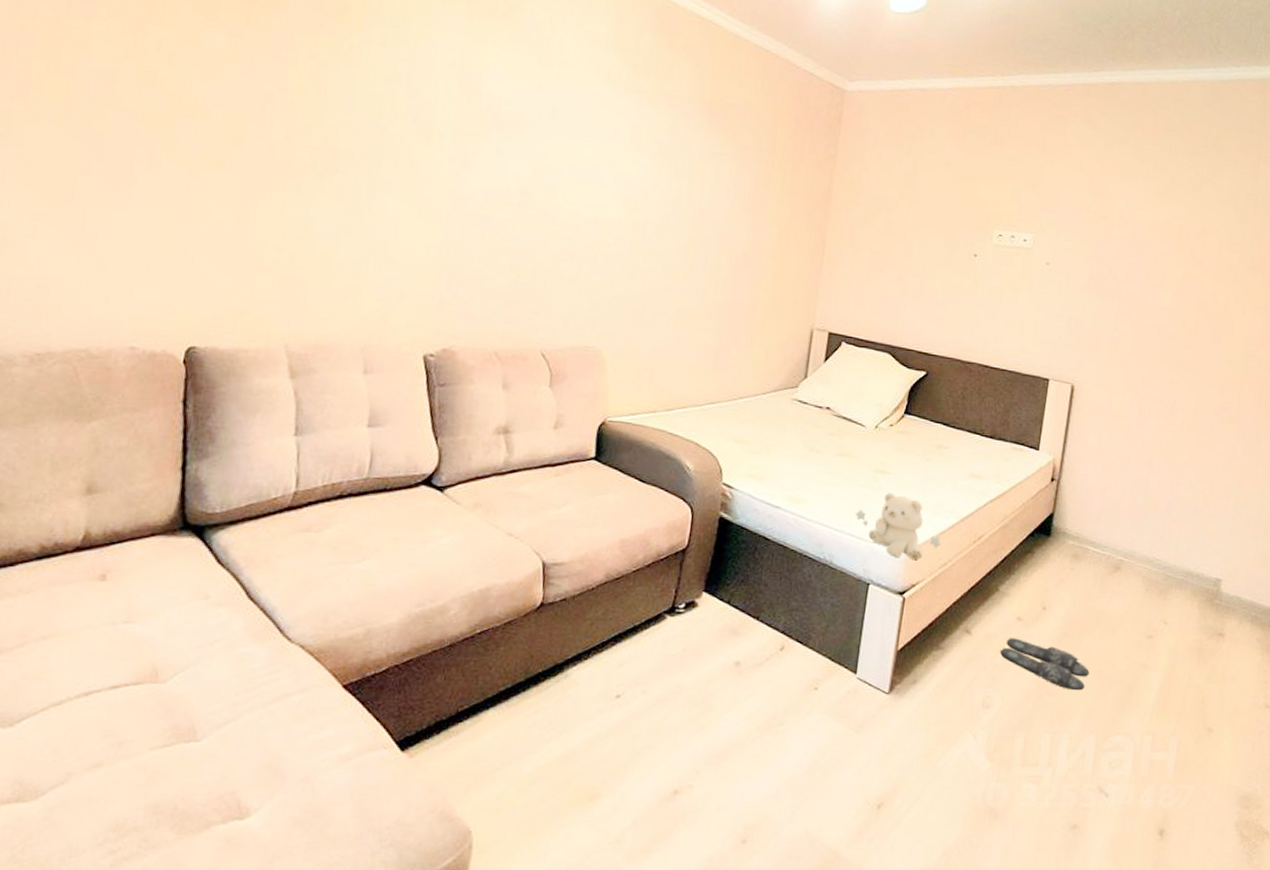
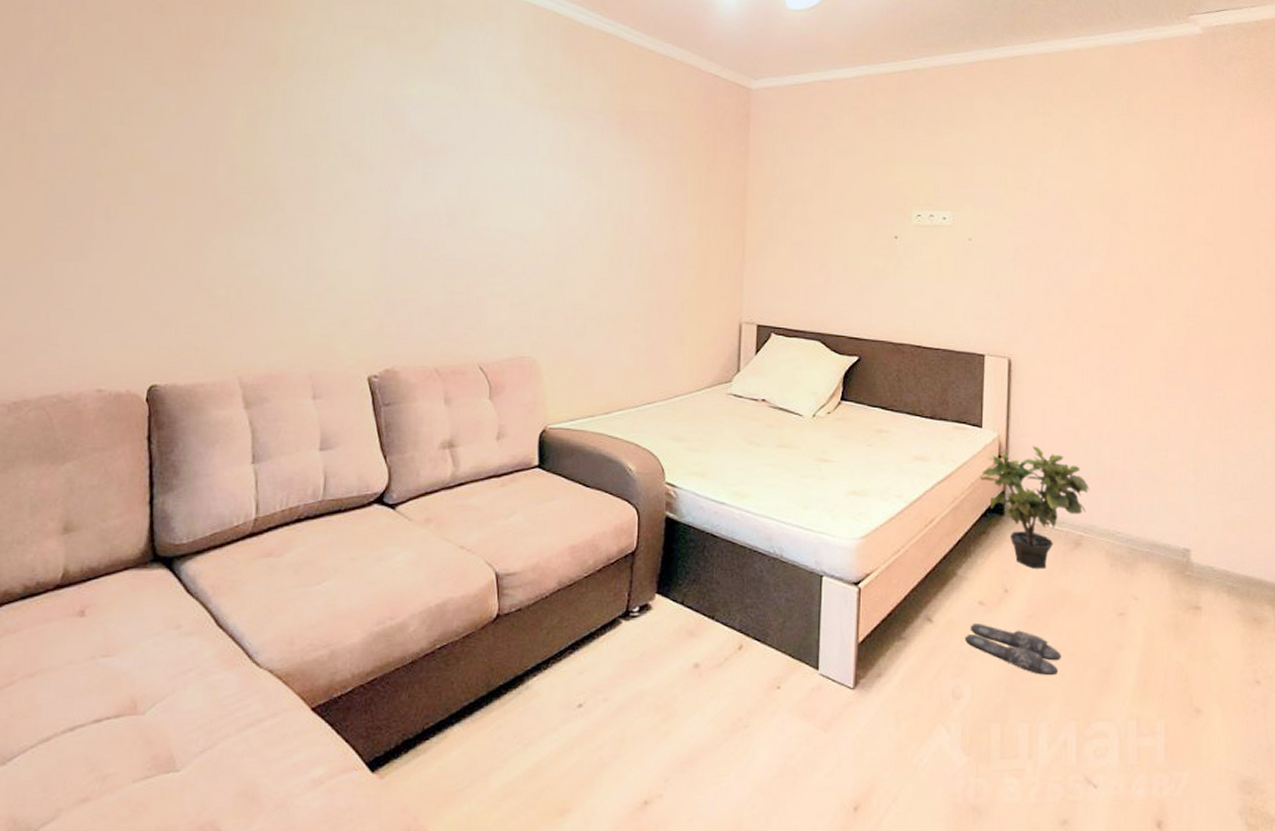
teddy bear: present [855,492,942,561] -> none [801,480,893,549]
potted plant: none [1032,471,1135,590] -> present [981,446,1090,569]

